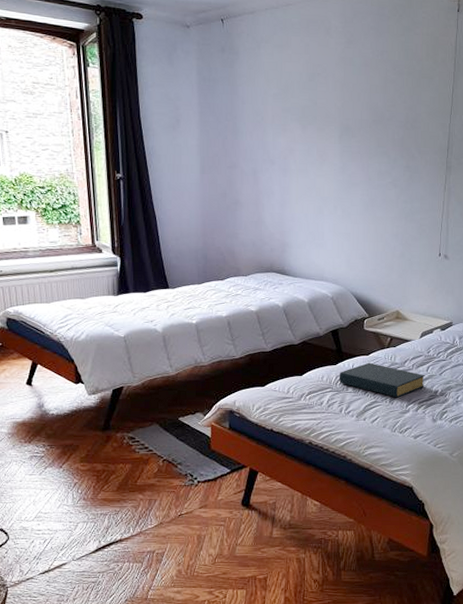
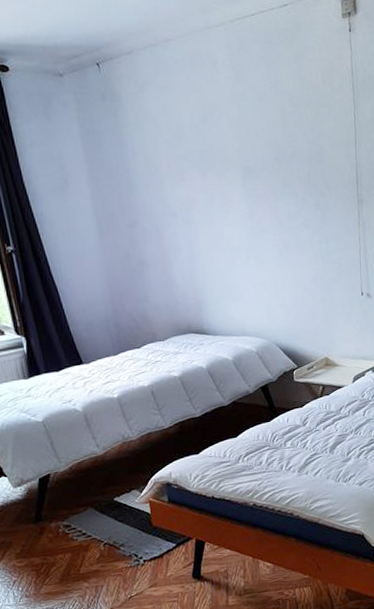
hardback book: present [339,362,426,398] -> none [274,414,364,447]

